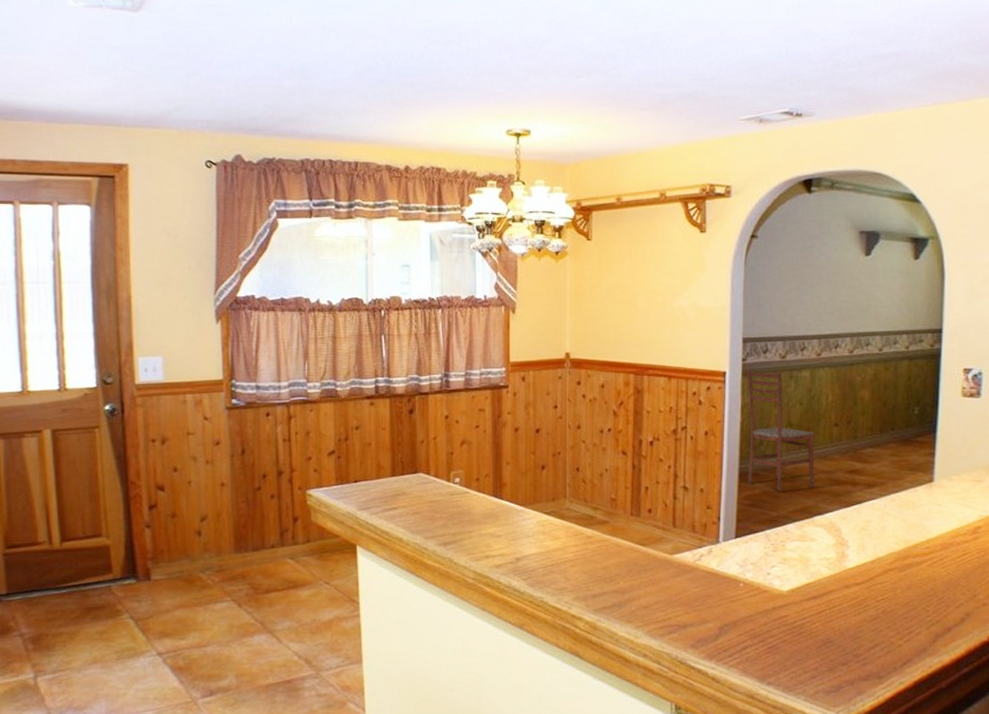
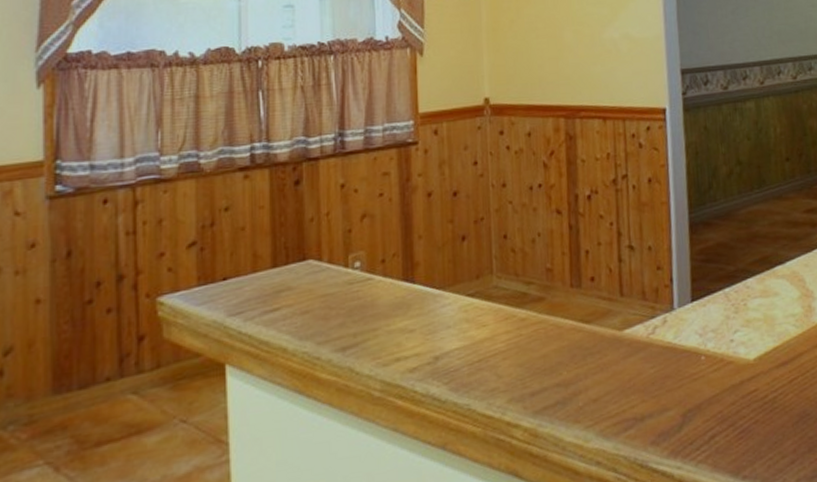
dining chair: present [746,368,815,492] -> none [687,102,772,242]

